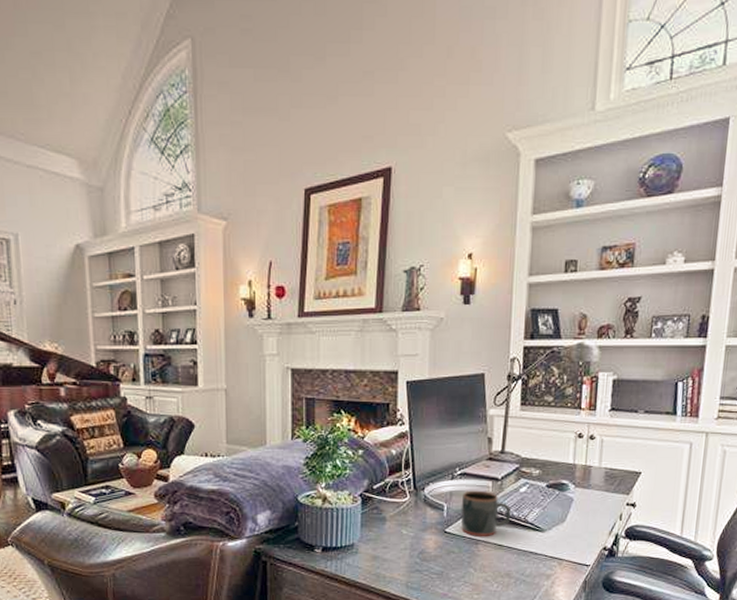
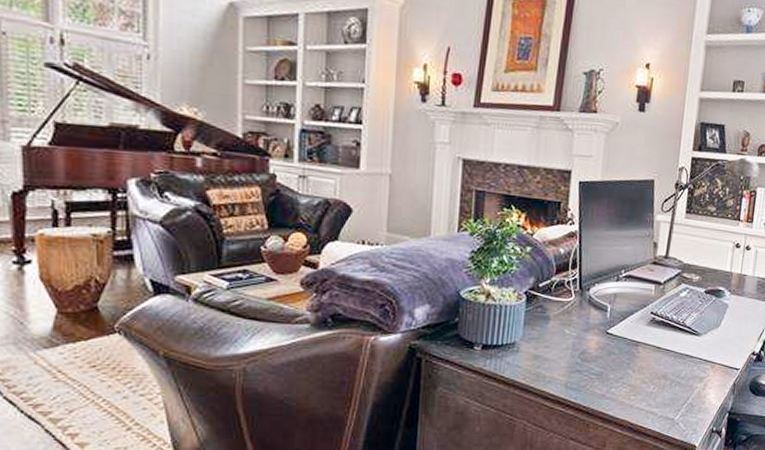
mug: present [460,490,512,536] -> none [623,293,672,338]

